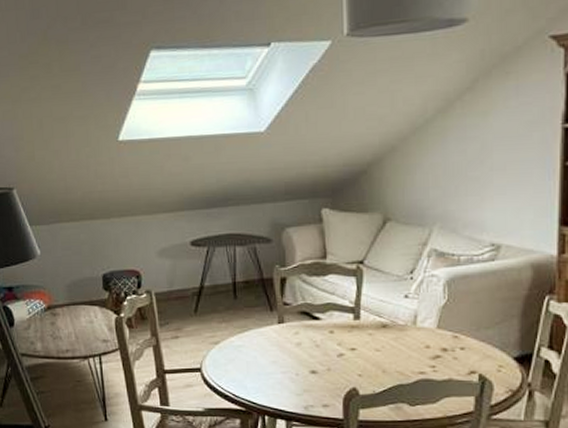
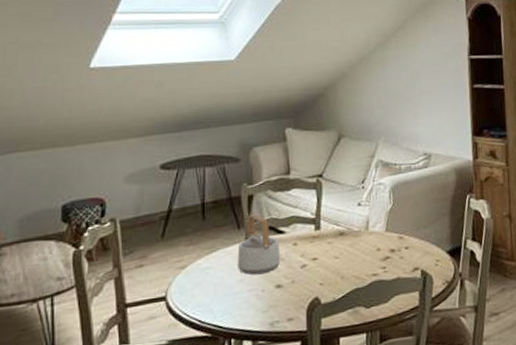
teapot: none [270,297,315,358] -> present [237,214,280,275]

